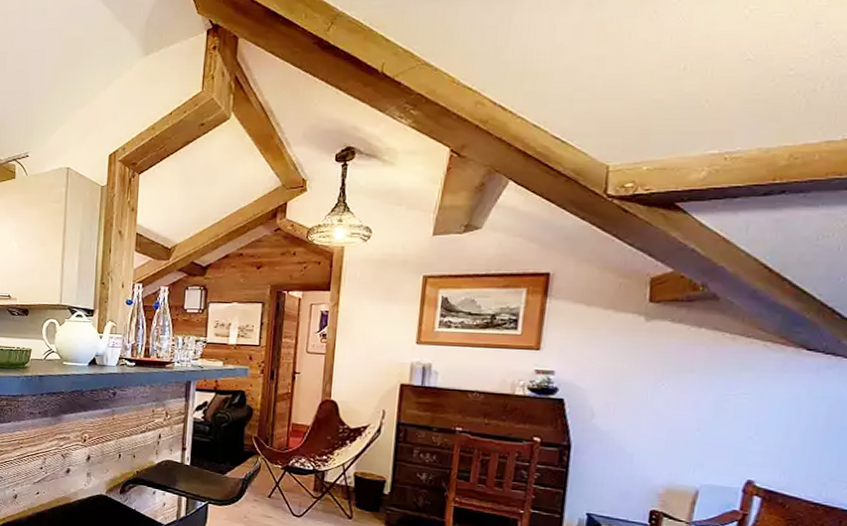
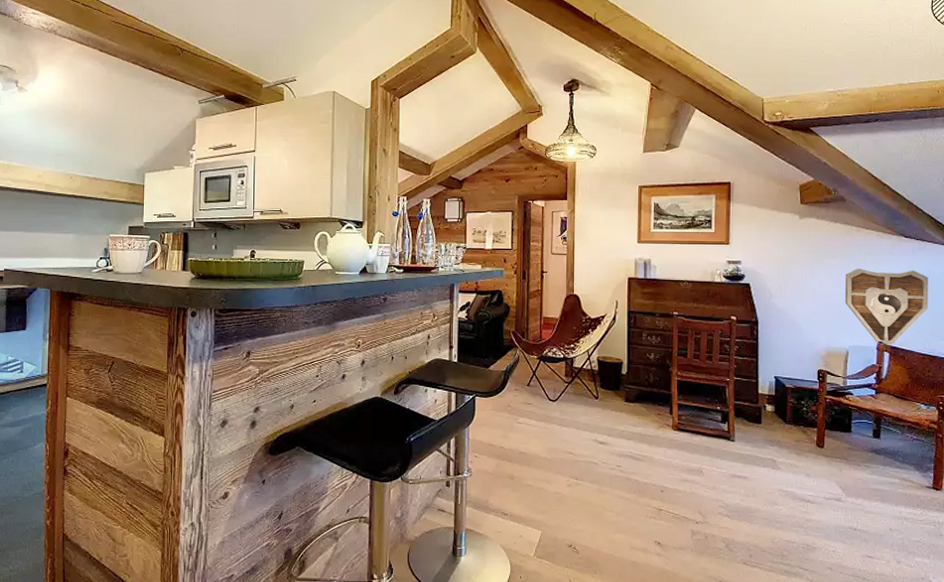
decorative shield: none [700,387,839,488] -> present [844,268,929,345]

